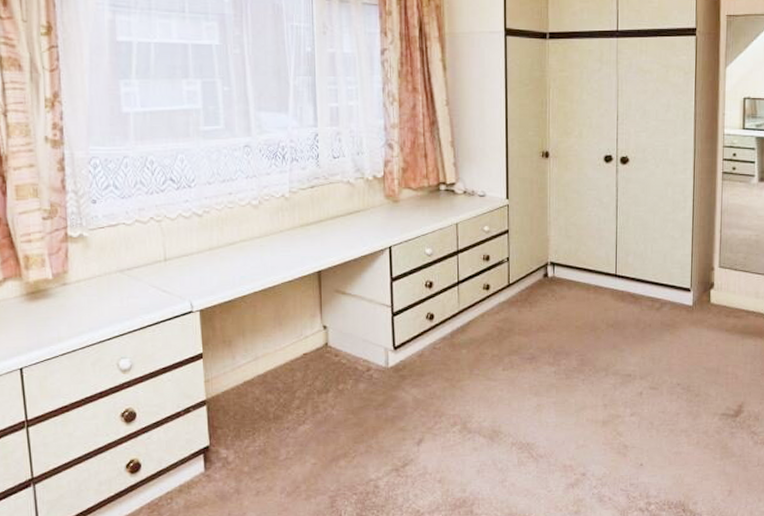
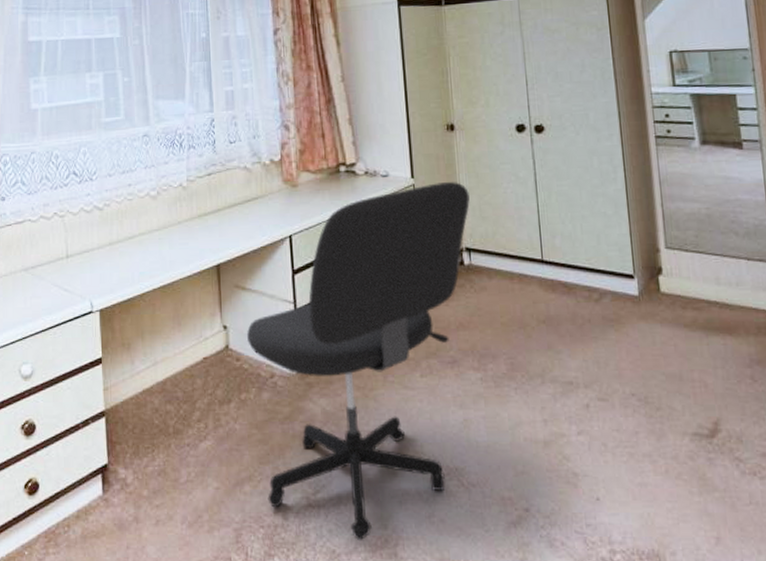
office chair: none [346,204,557,503] -> present [247,182,470,541]

